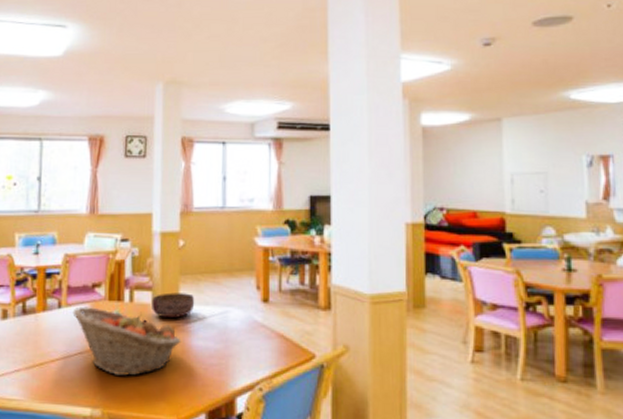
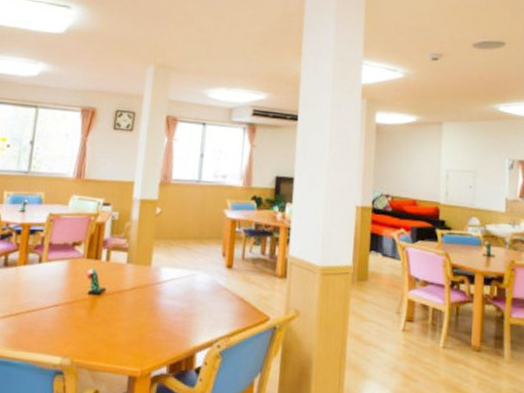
fruit basket: present [72,306,181,376] -> none [52,262,151,329]
bowl: present [152,292,195,318] -> none [126,254,167,278]

